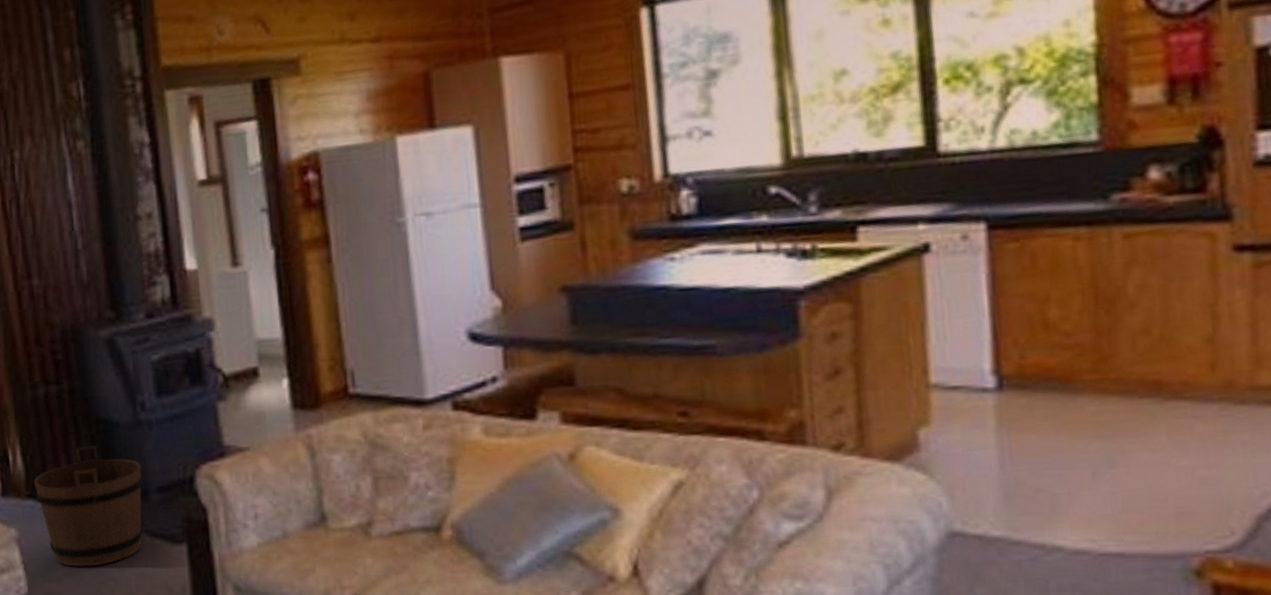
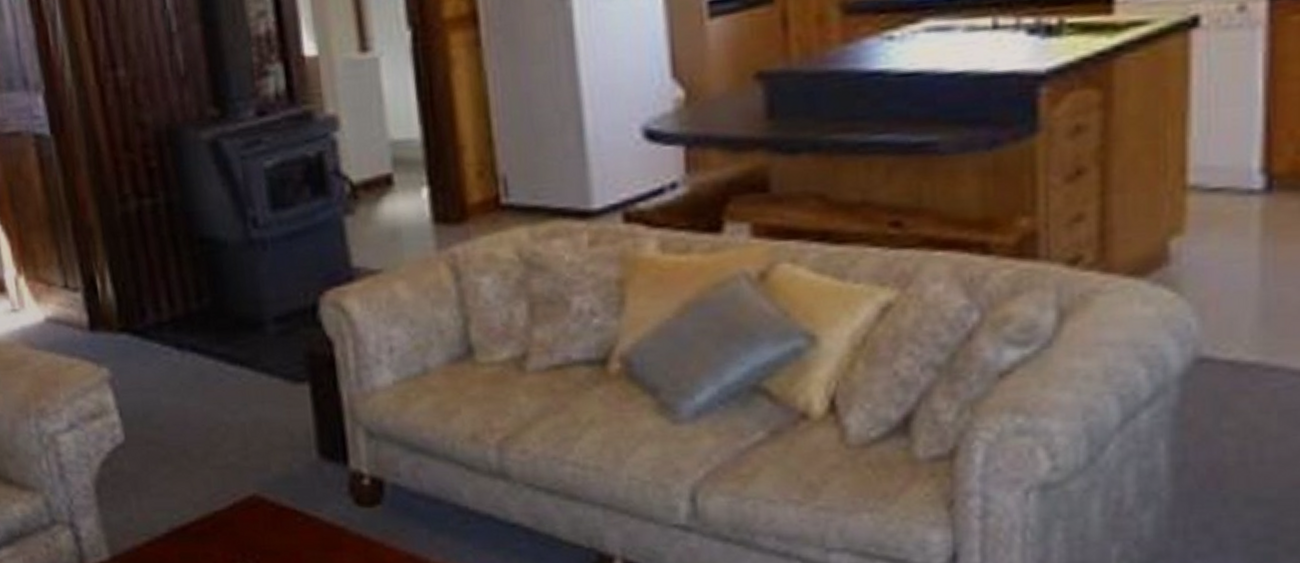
bucket: present [33,446,144,567] -> none [127,270,259,411]

